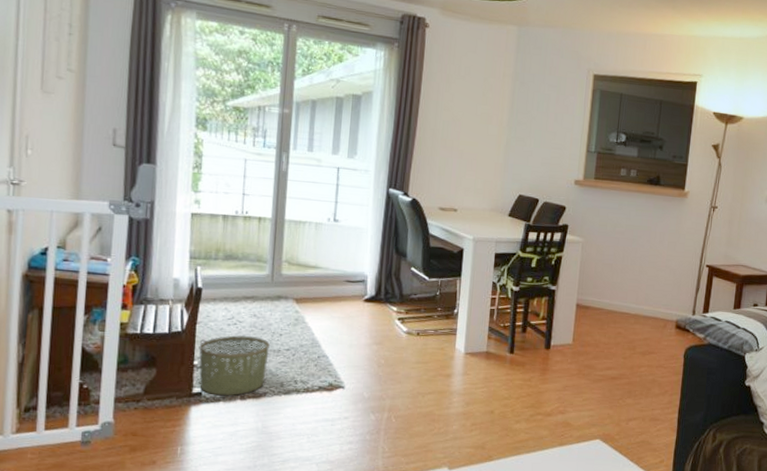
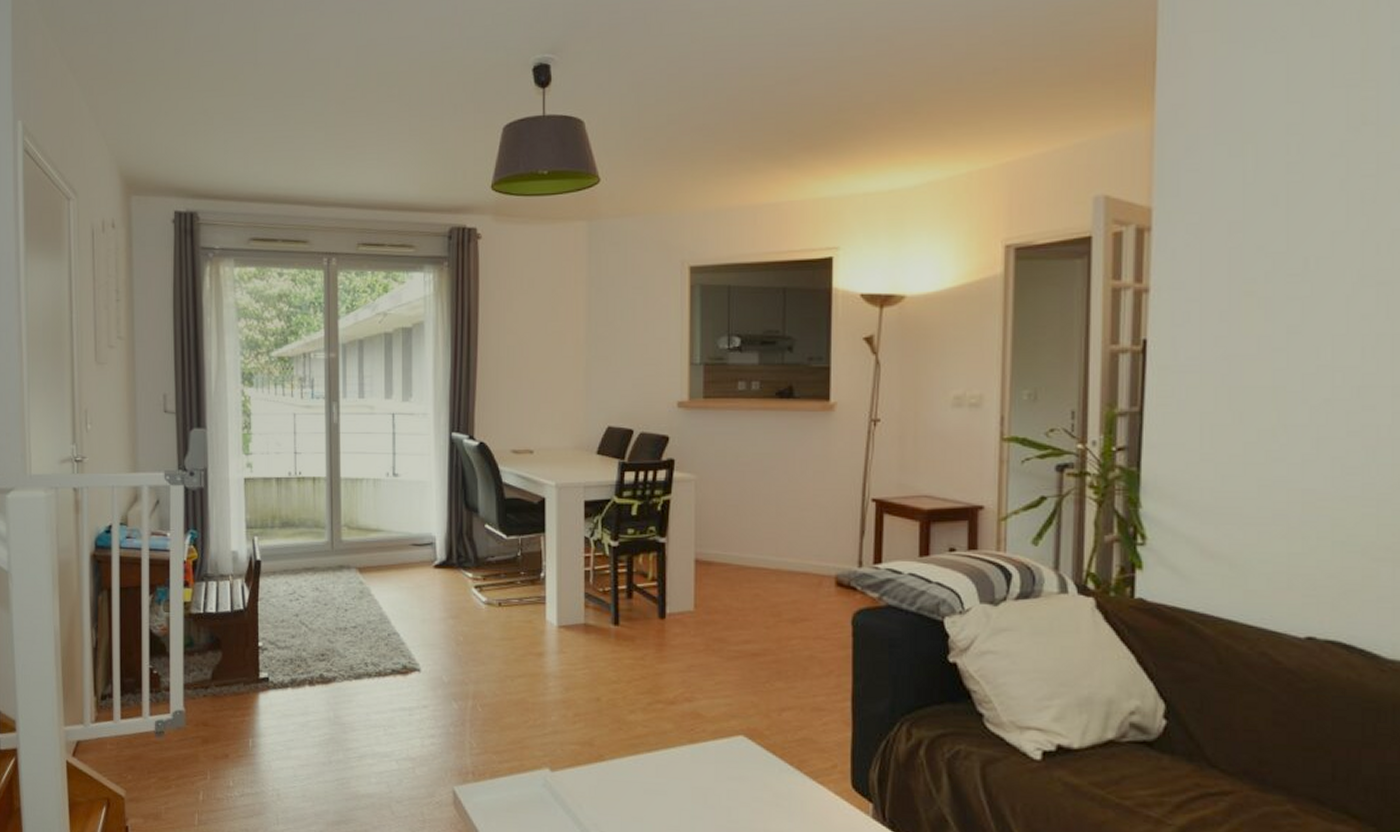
basket: present [199,335,271,396] -> none [262,612,336,681]

